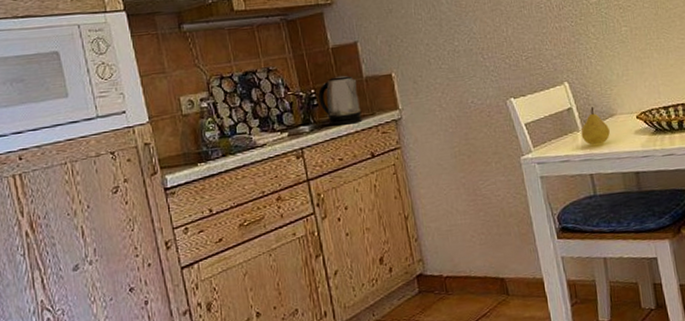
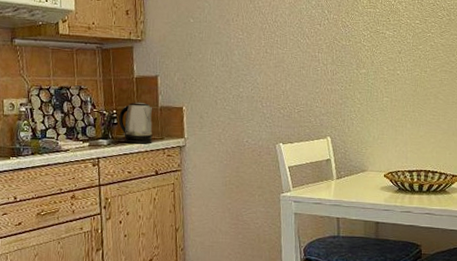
fruit: present [581,107,610,146] -> none [335,161,359,195]

